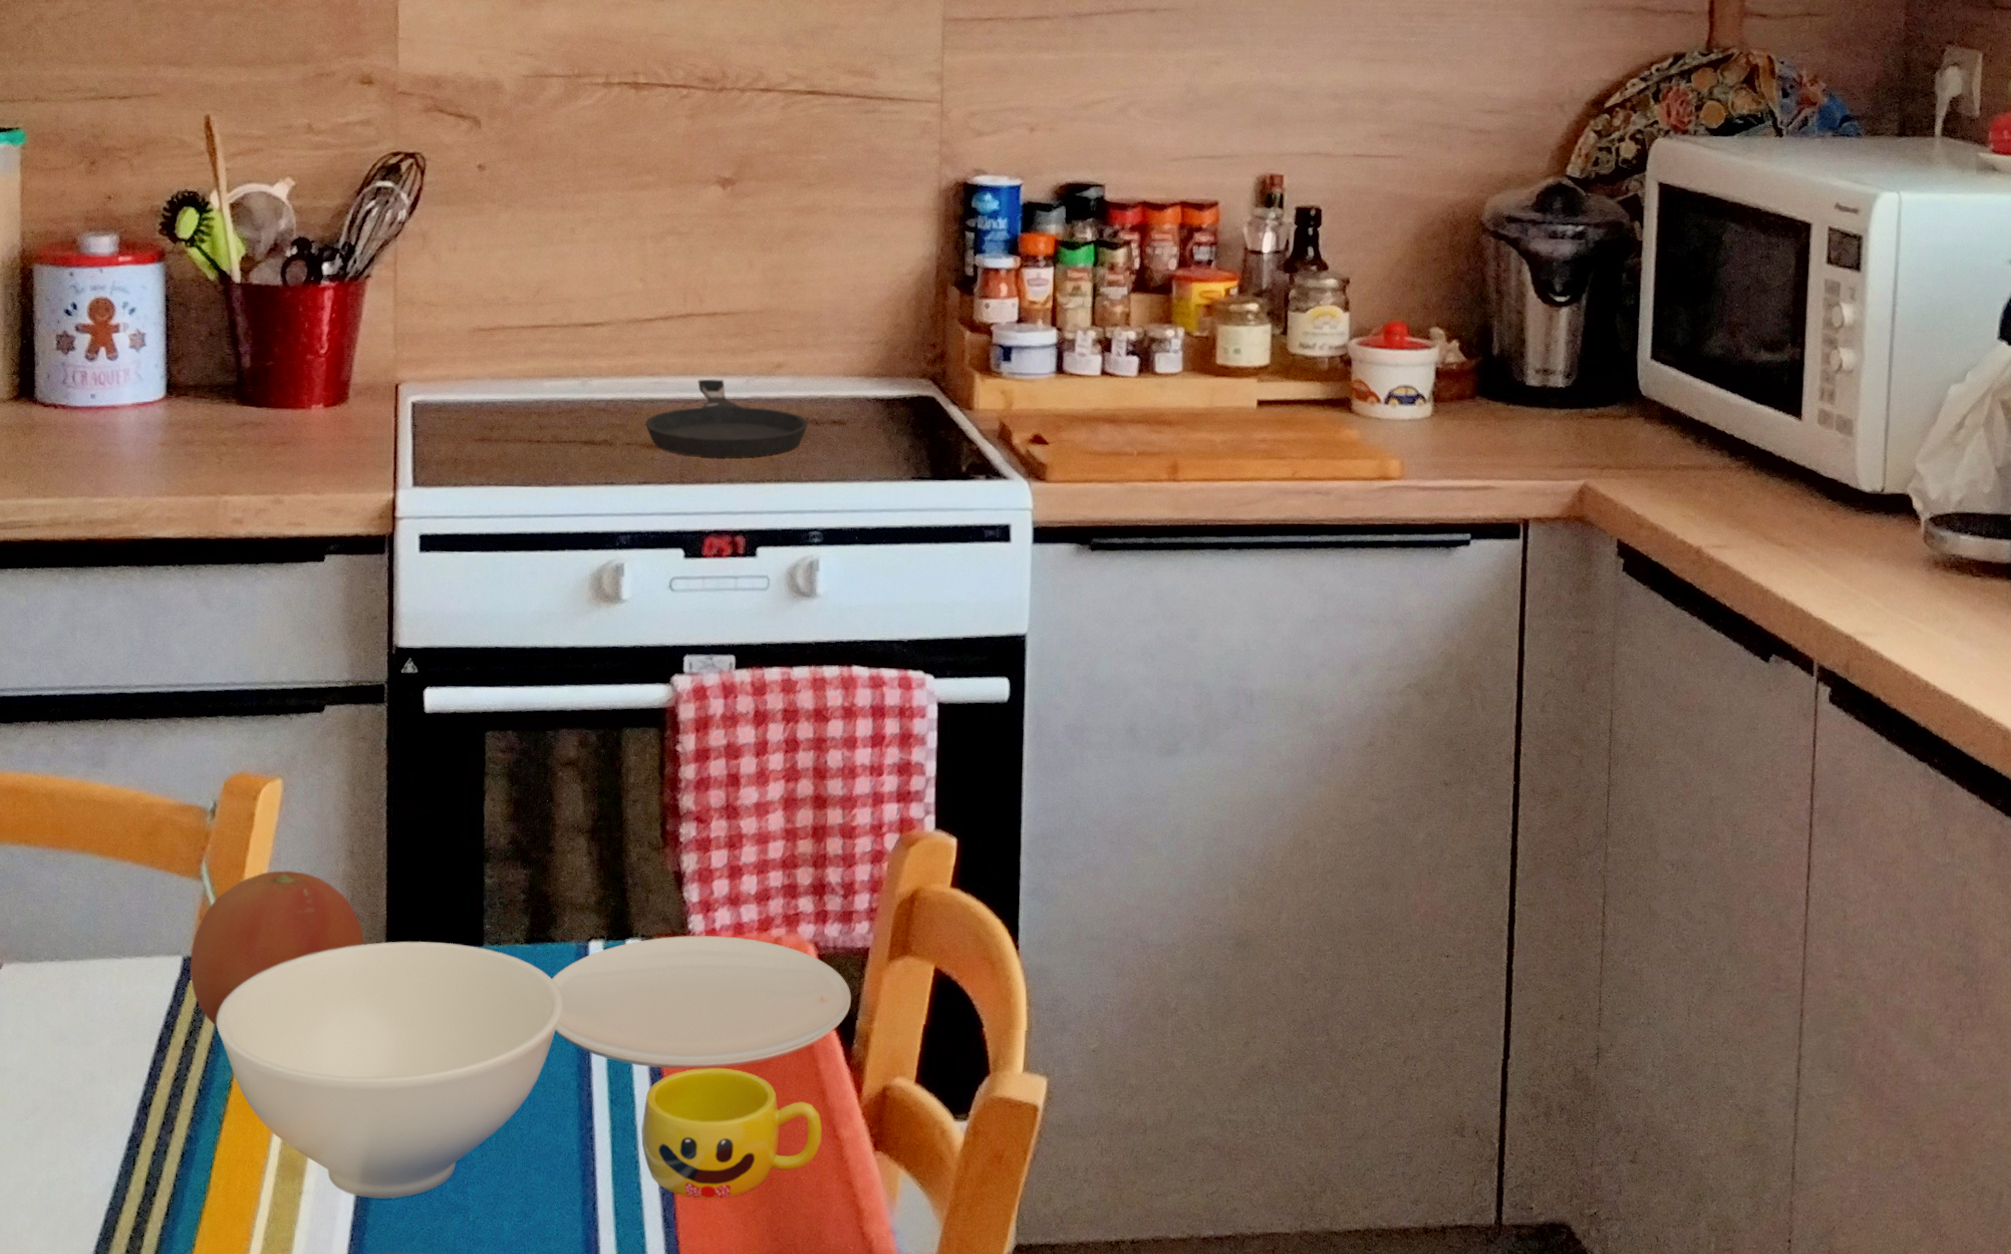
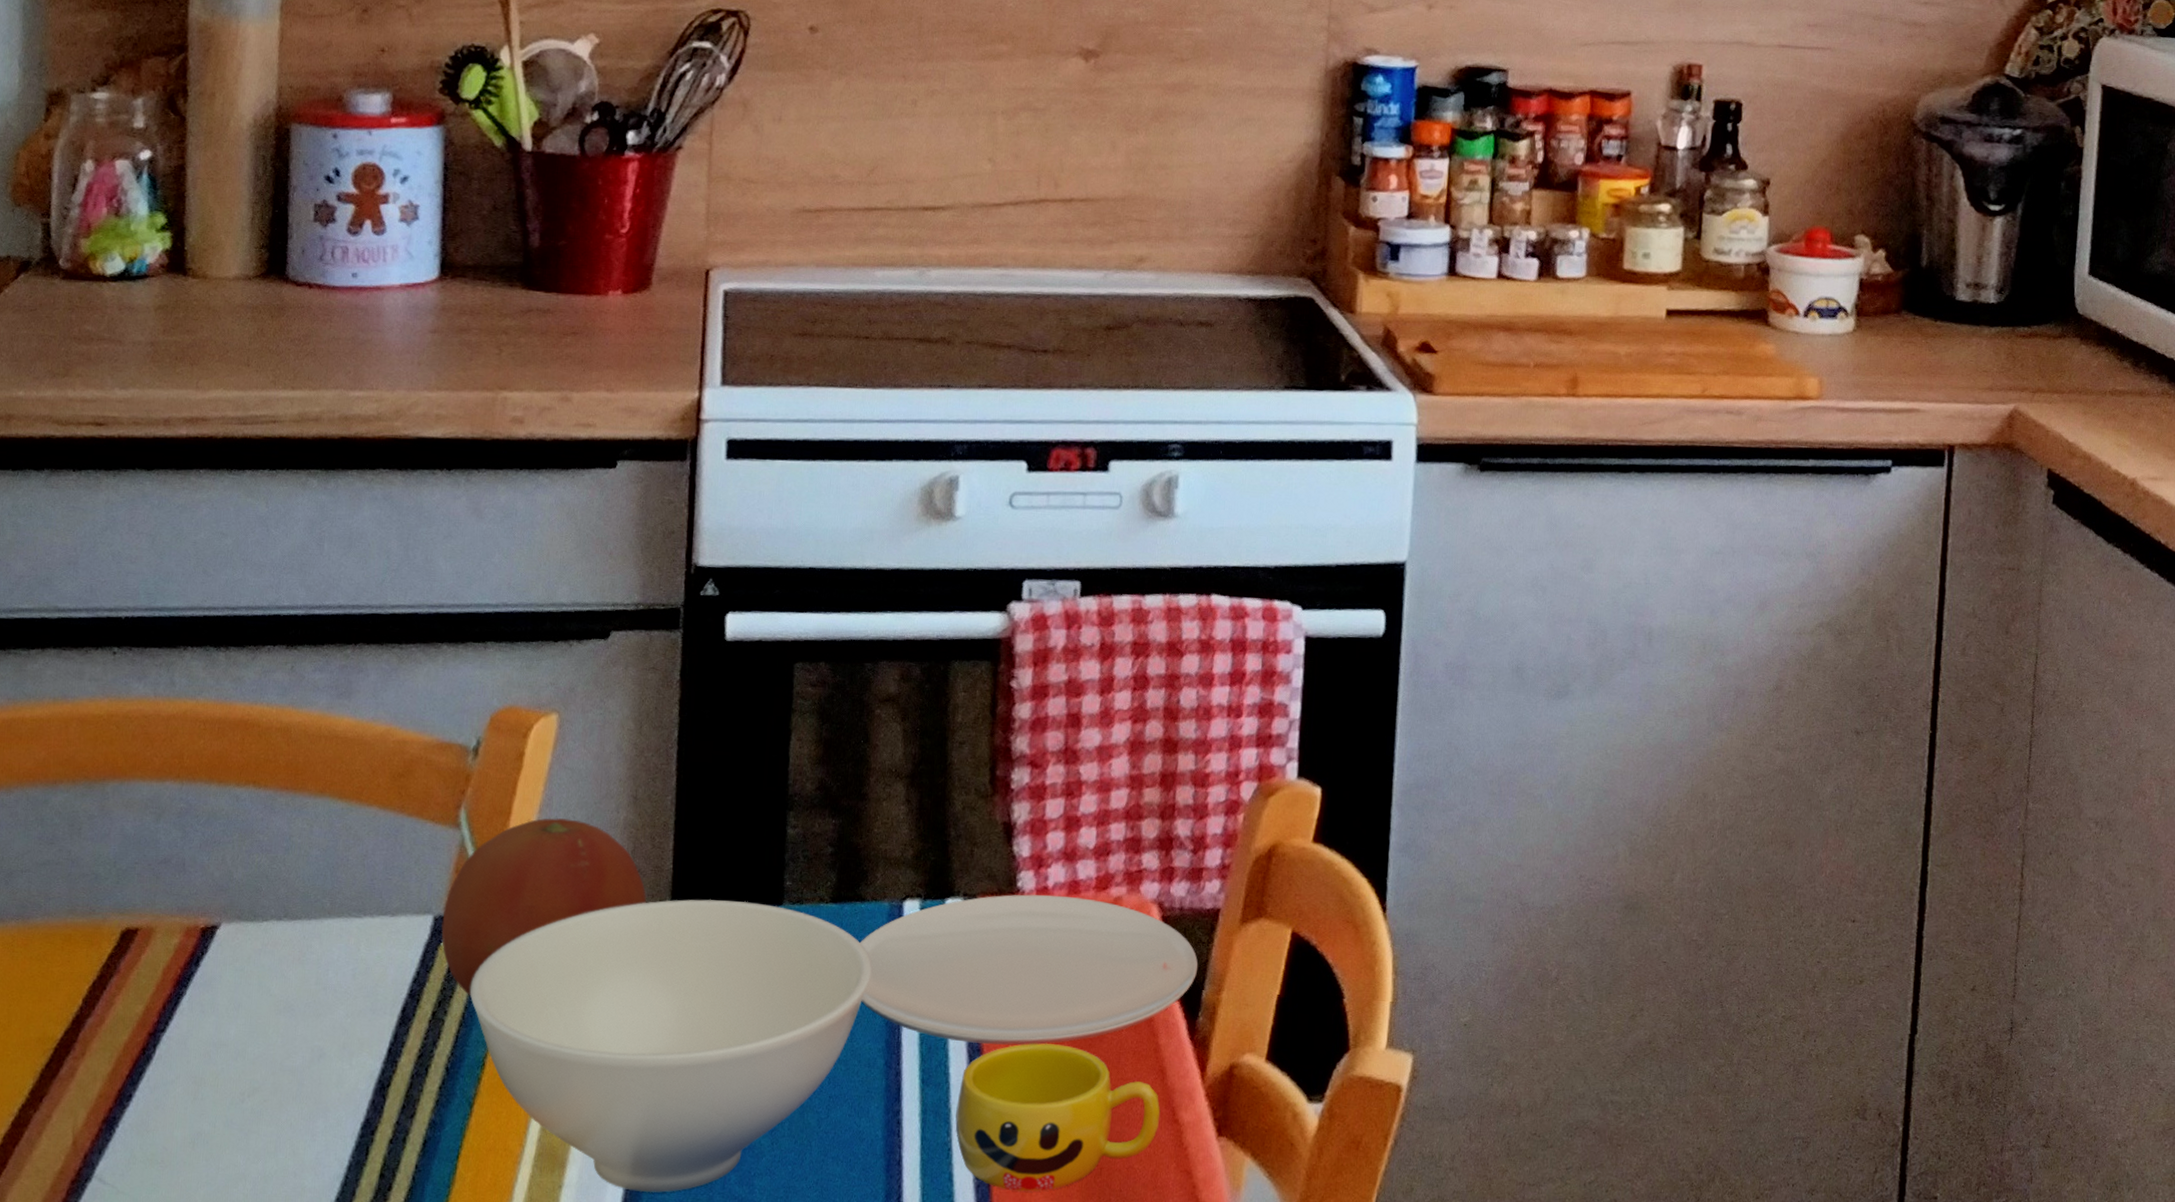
frying pan: present [644,378,809,458] -> none [988,271,1173,361]

